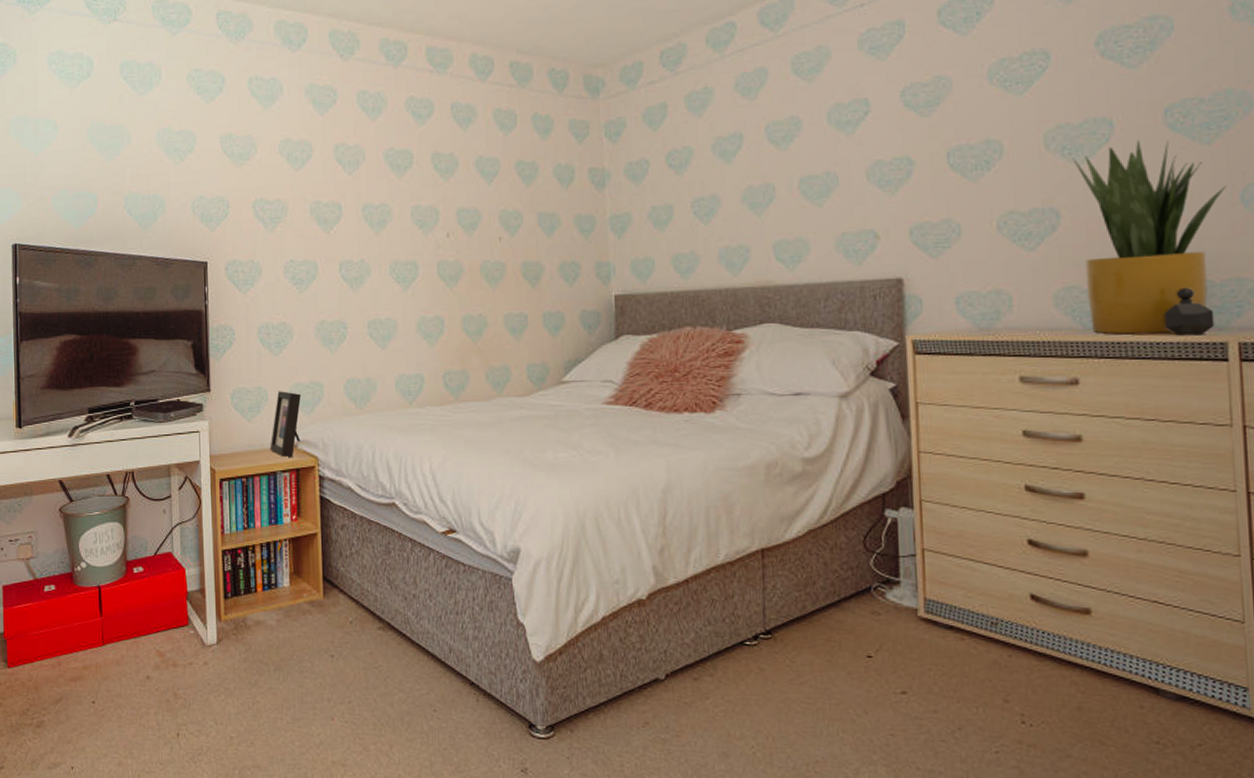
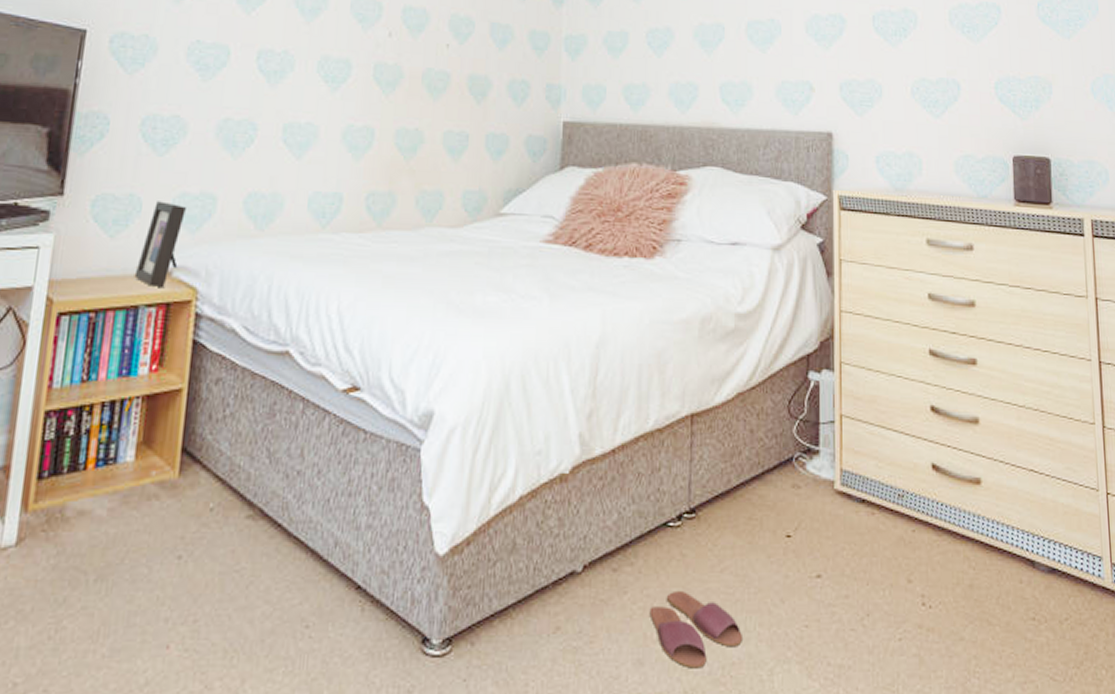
slippers: none [731,698,825,764] -> present [649,590,742,669]
planter: present [1072,139,1227,335] -> none [970,26,1081,207]
perfume bottle: present [1162,286,1215,336] -> none [1036,164,1074,211]

